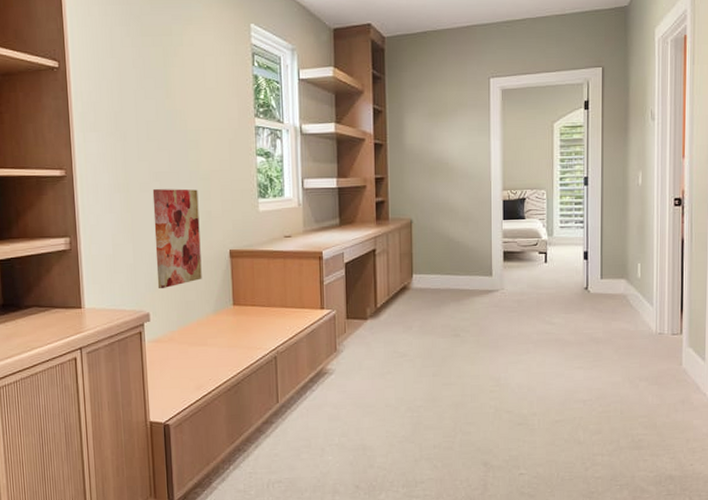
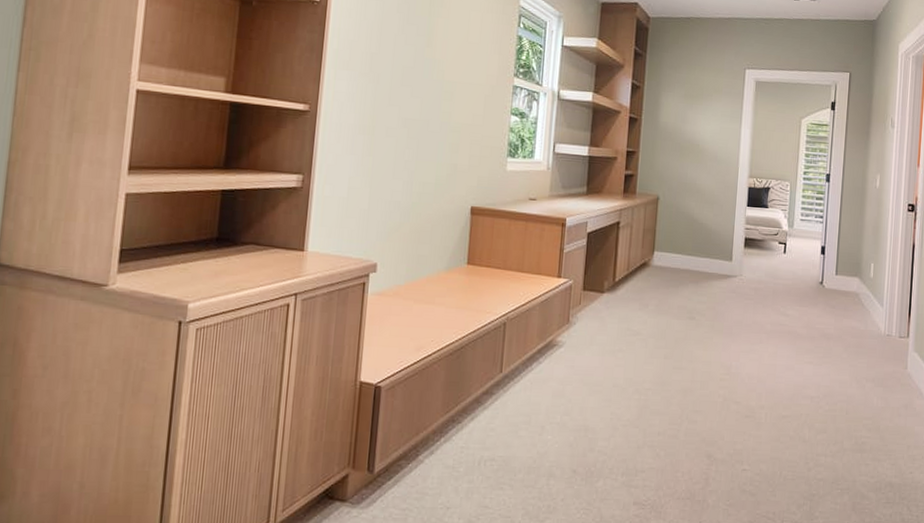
wall art: present [152,189,202,289] -> none [390,136,446,240]

